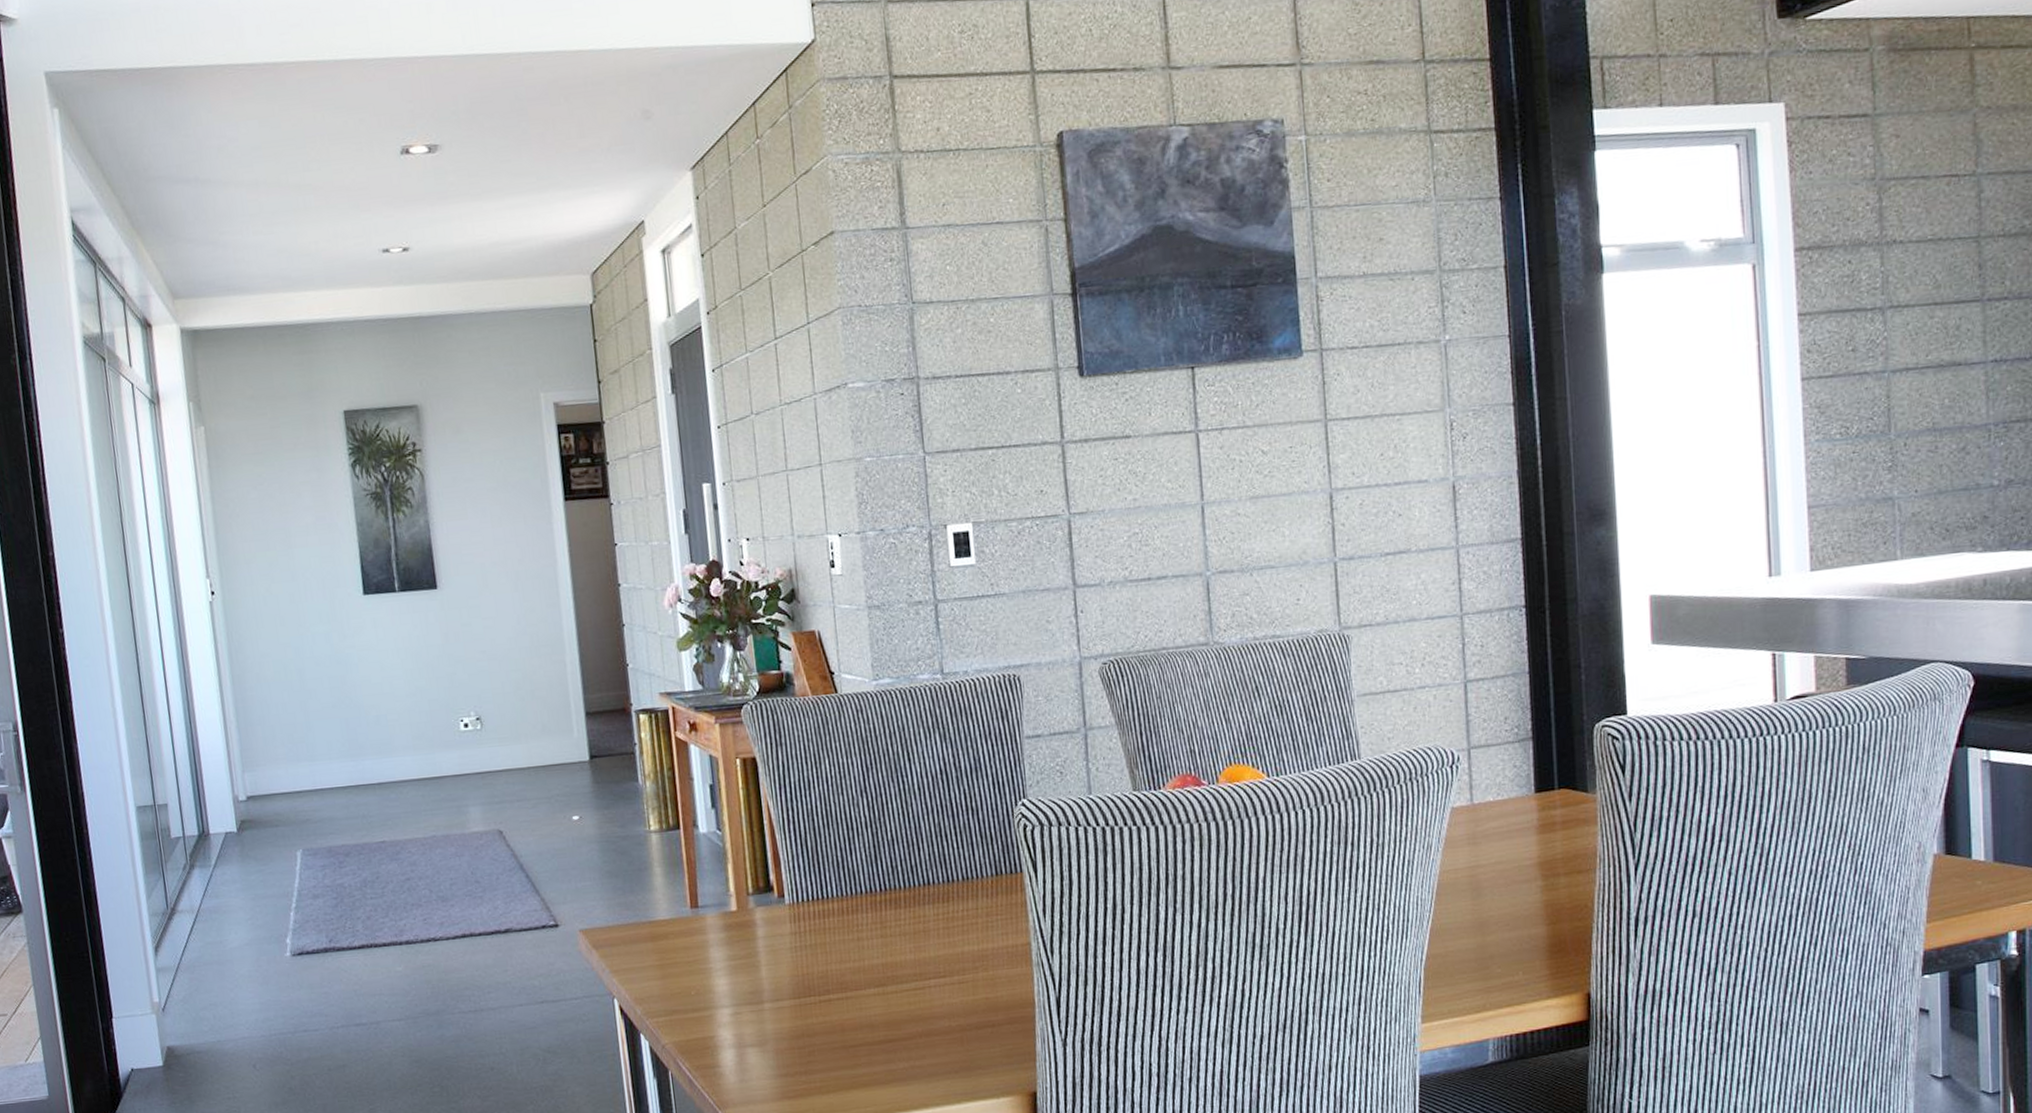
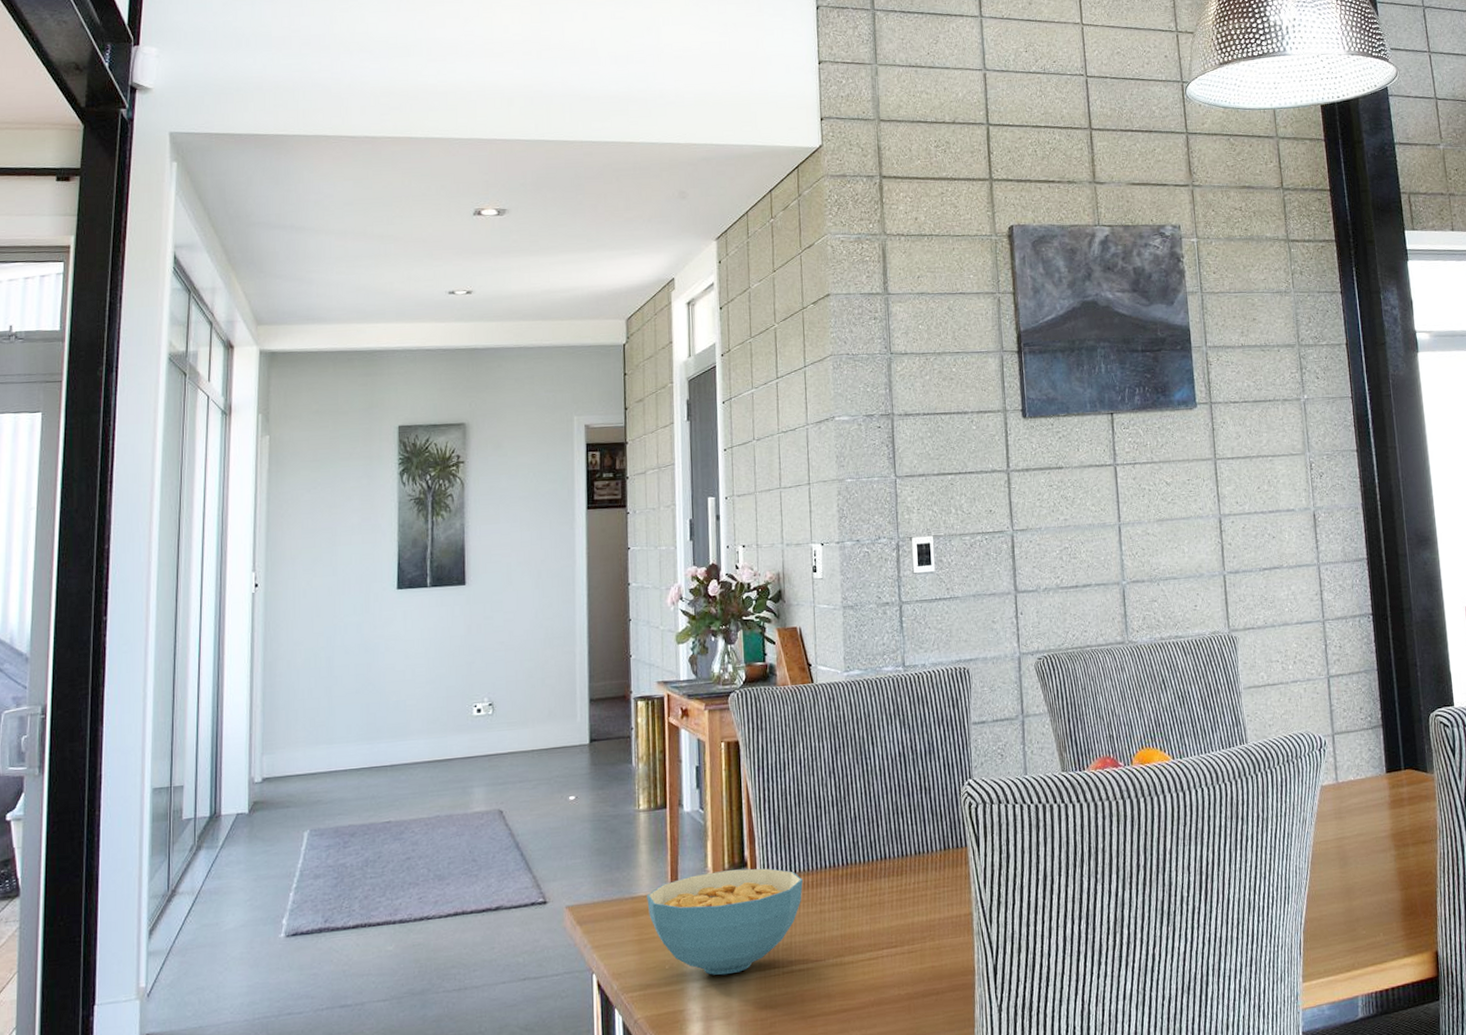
cereal bowl: none [665,893,837,1003] -> present [647,868,803,975]

